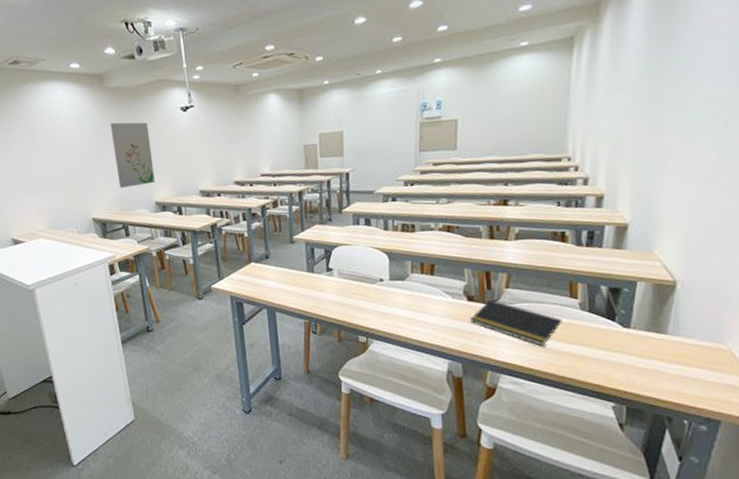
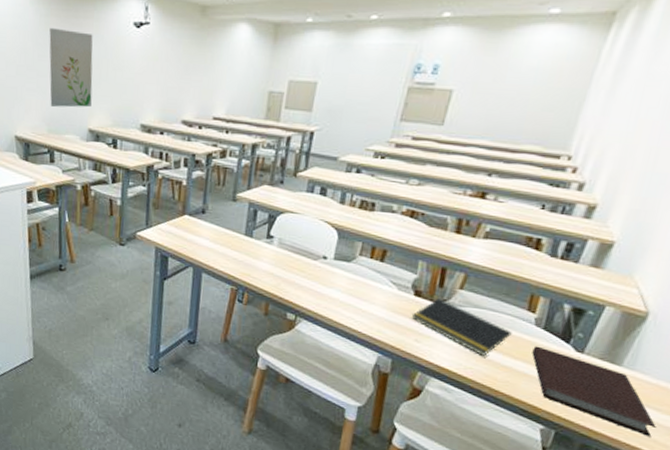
notebook: none [584,328,715,397] -> present [532,346,656,437]

